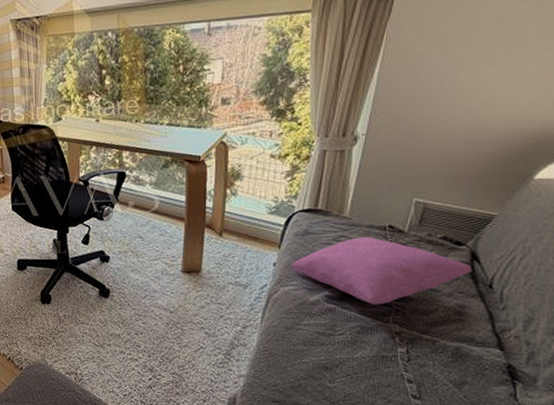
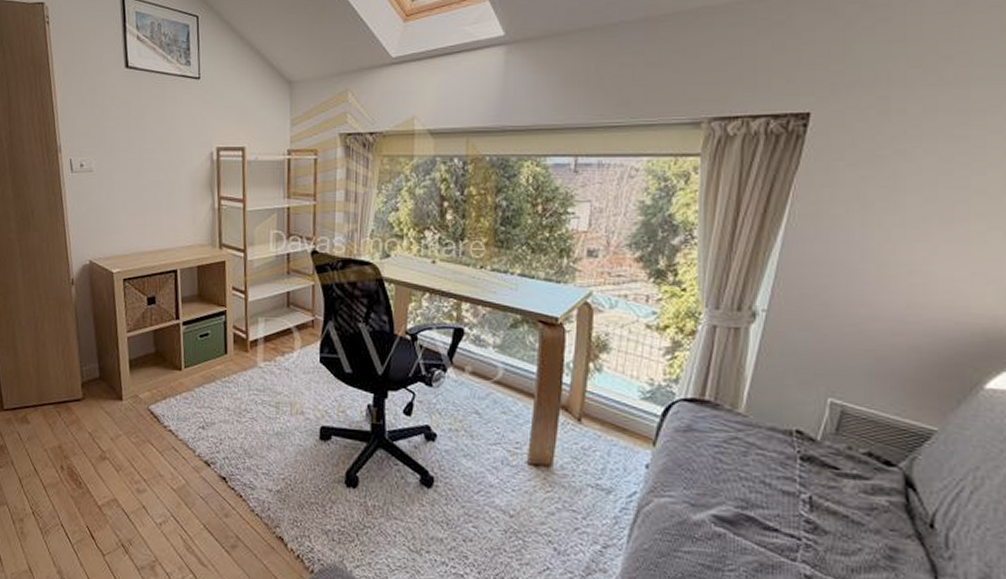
cushion: present [290,237,473,305] -> none [668,442,907,536]

